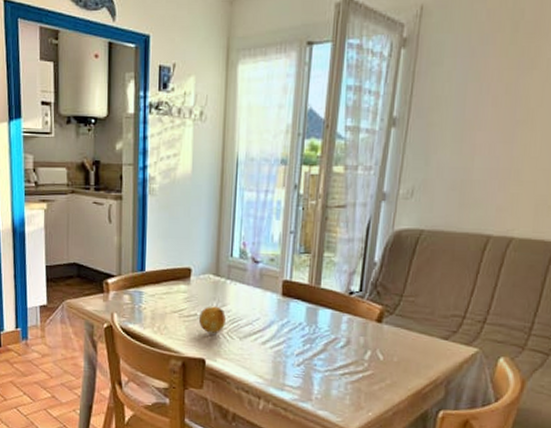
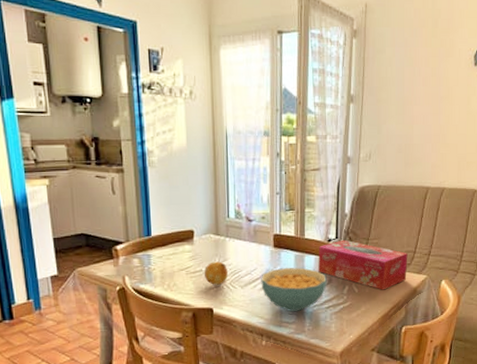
cereal bowl: none [263,321,344,376] -> present [261,267,327,312]
tissue box: none [334,293,454,361] -> present [318,239,408,290]

